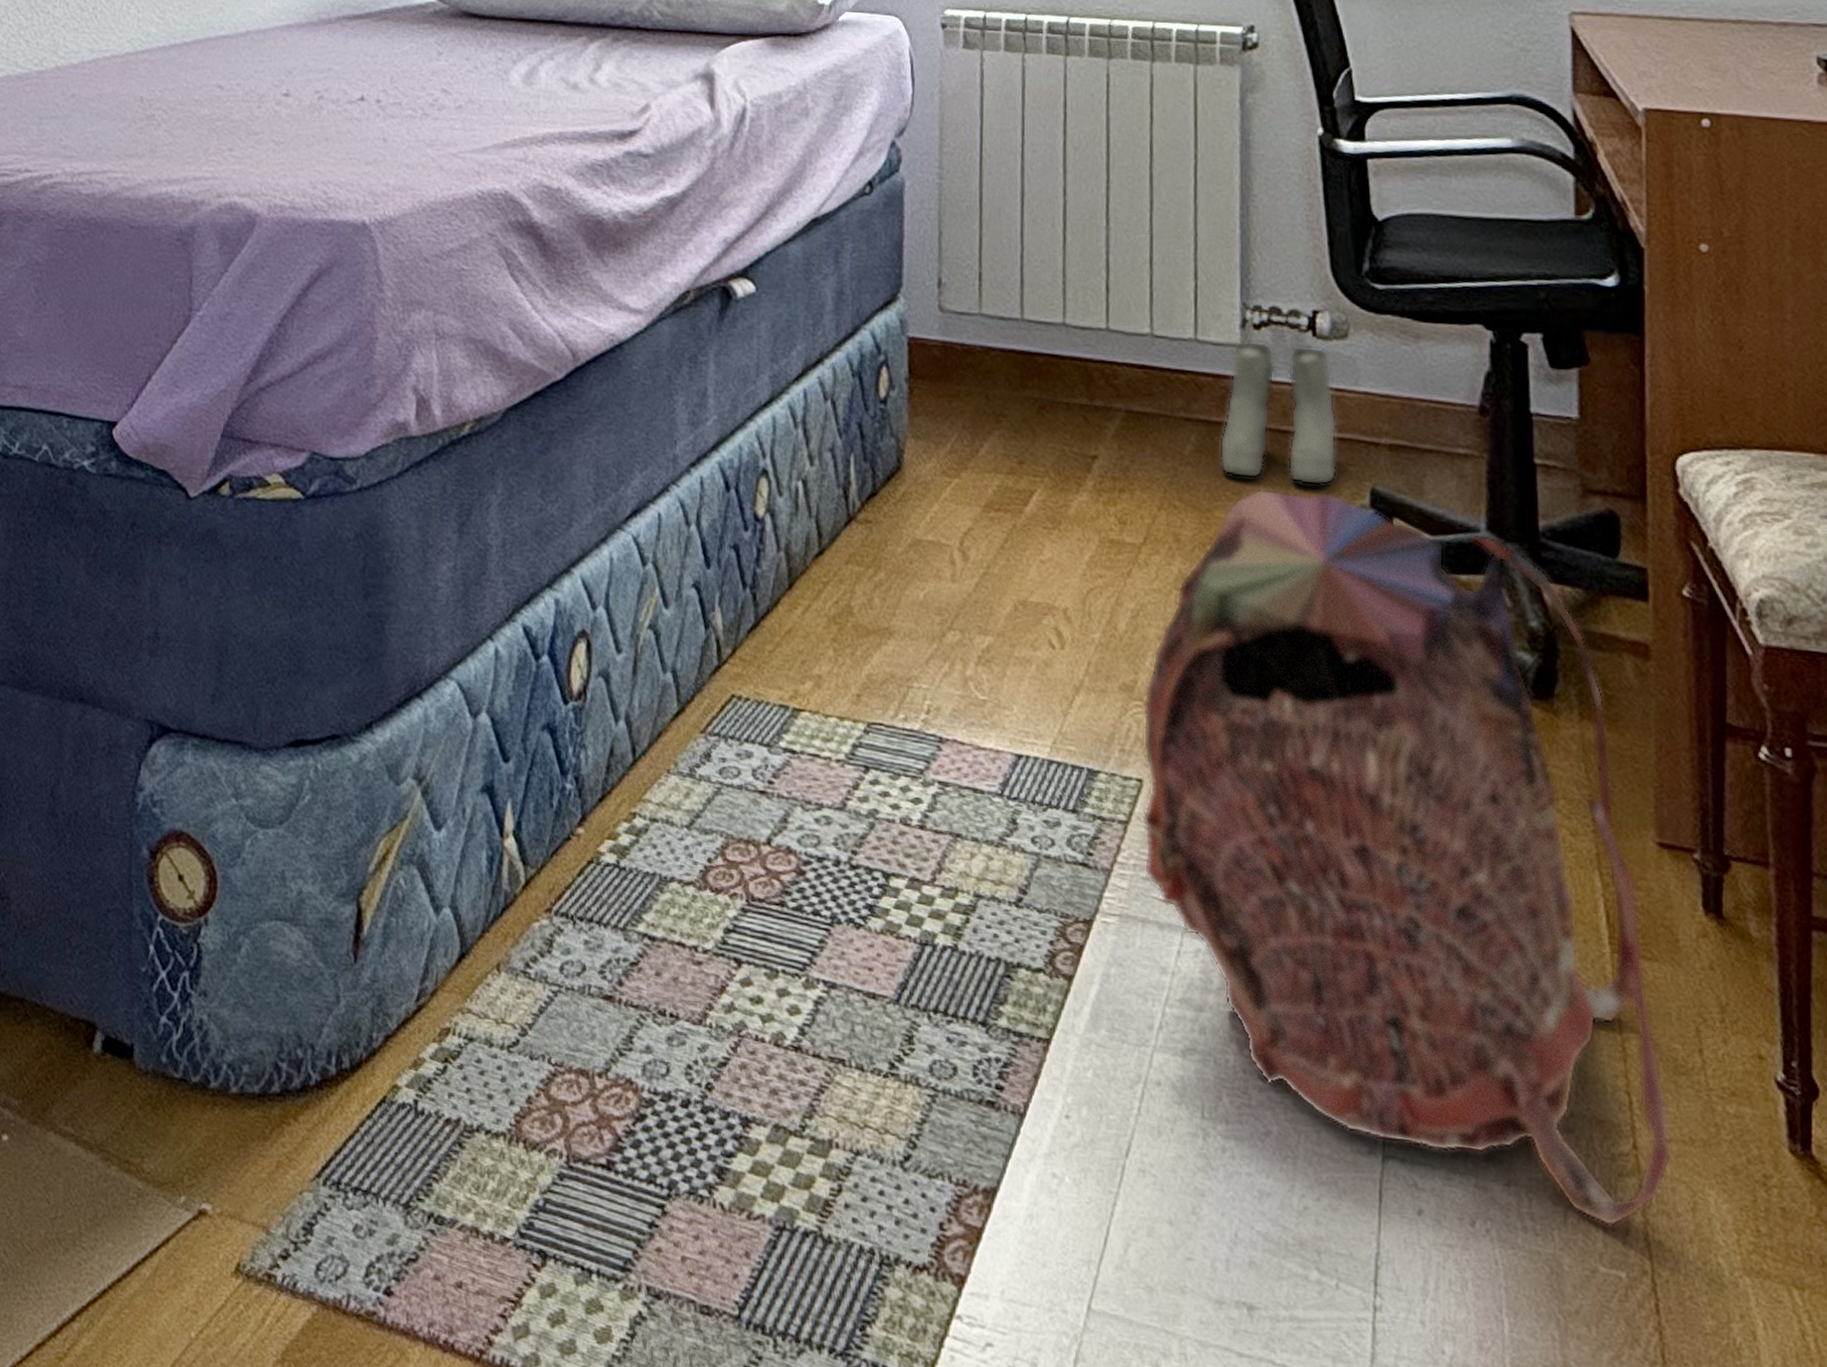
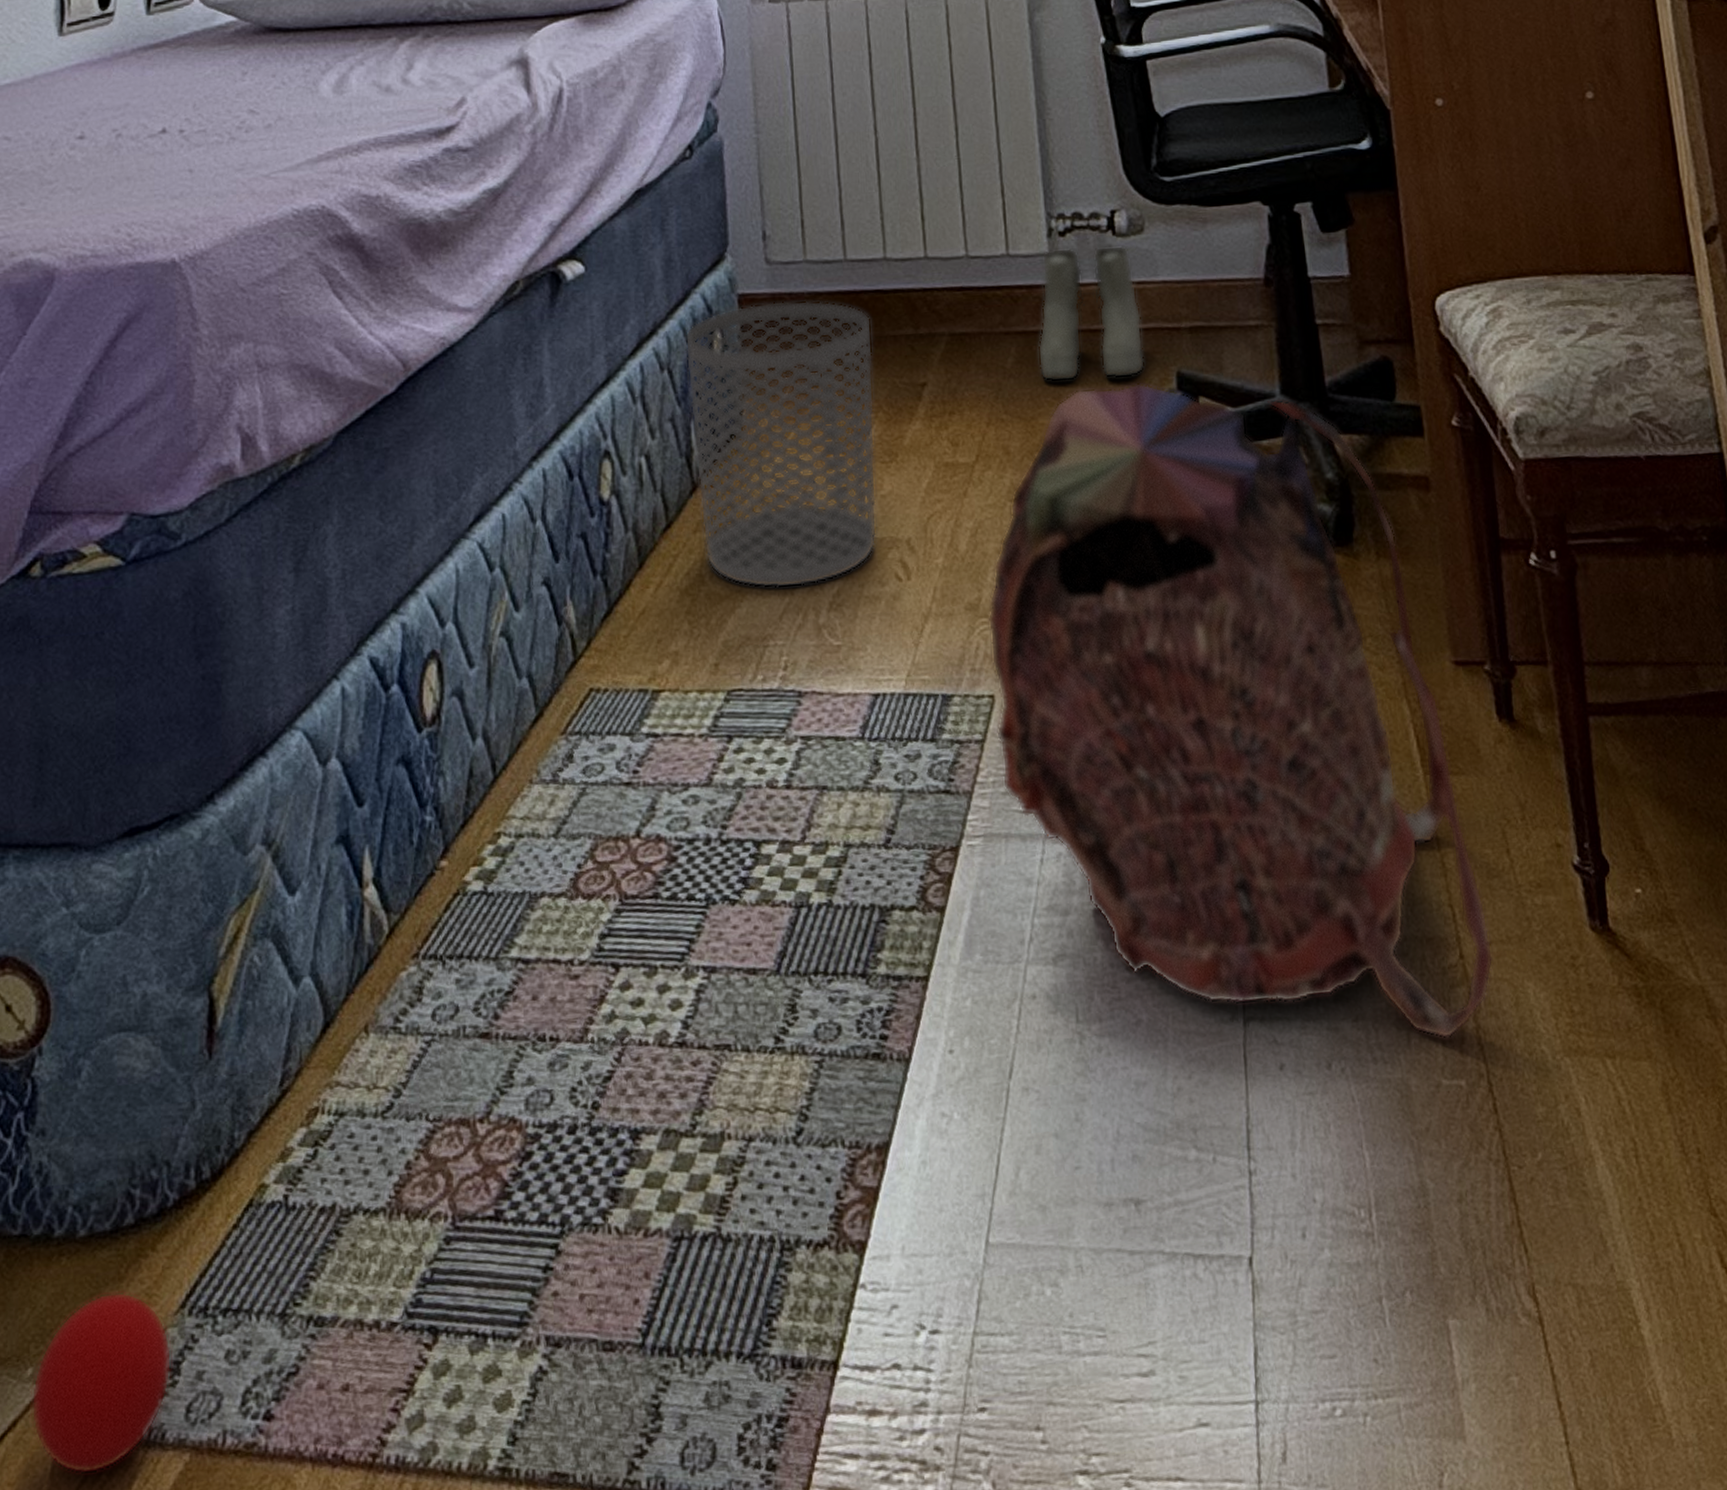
ball: none [182,1147,307,1302] -> present [31,1291,172,1475]
waste bin: none [850,349,1045,636] -> present [685,300,878,589]

